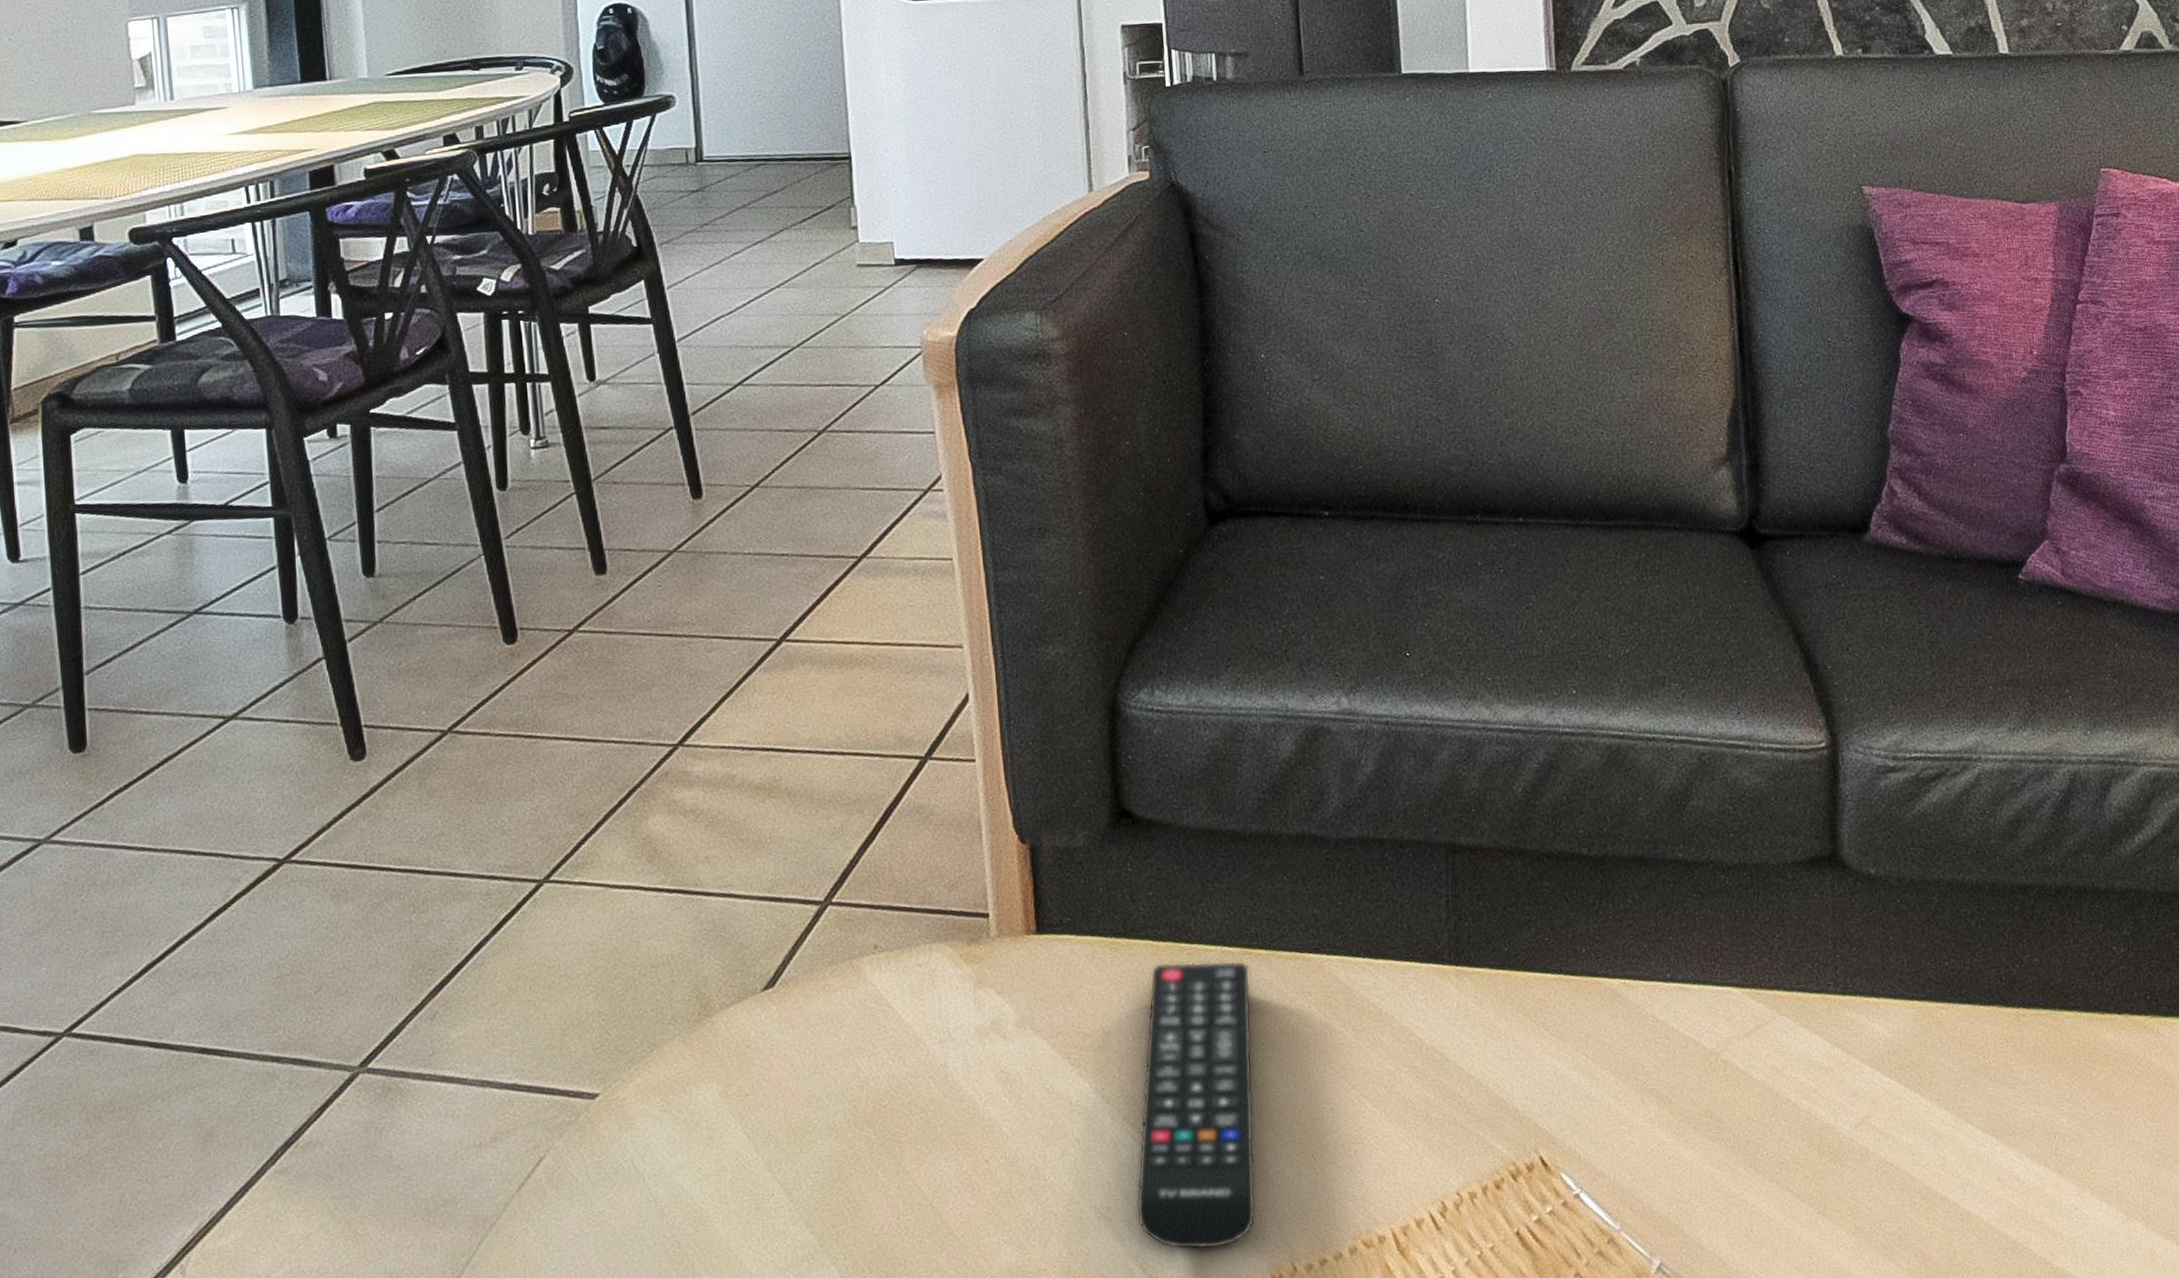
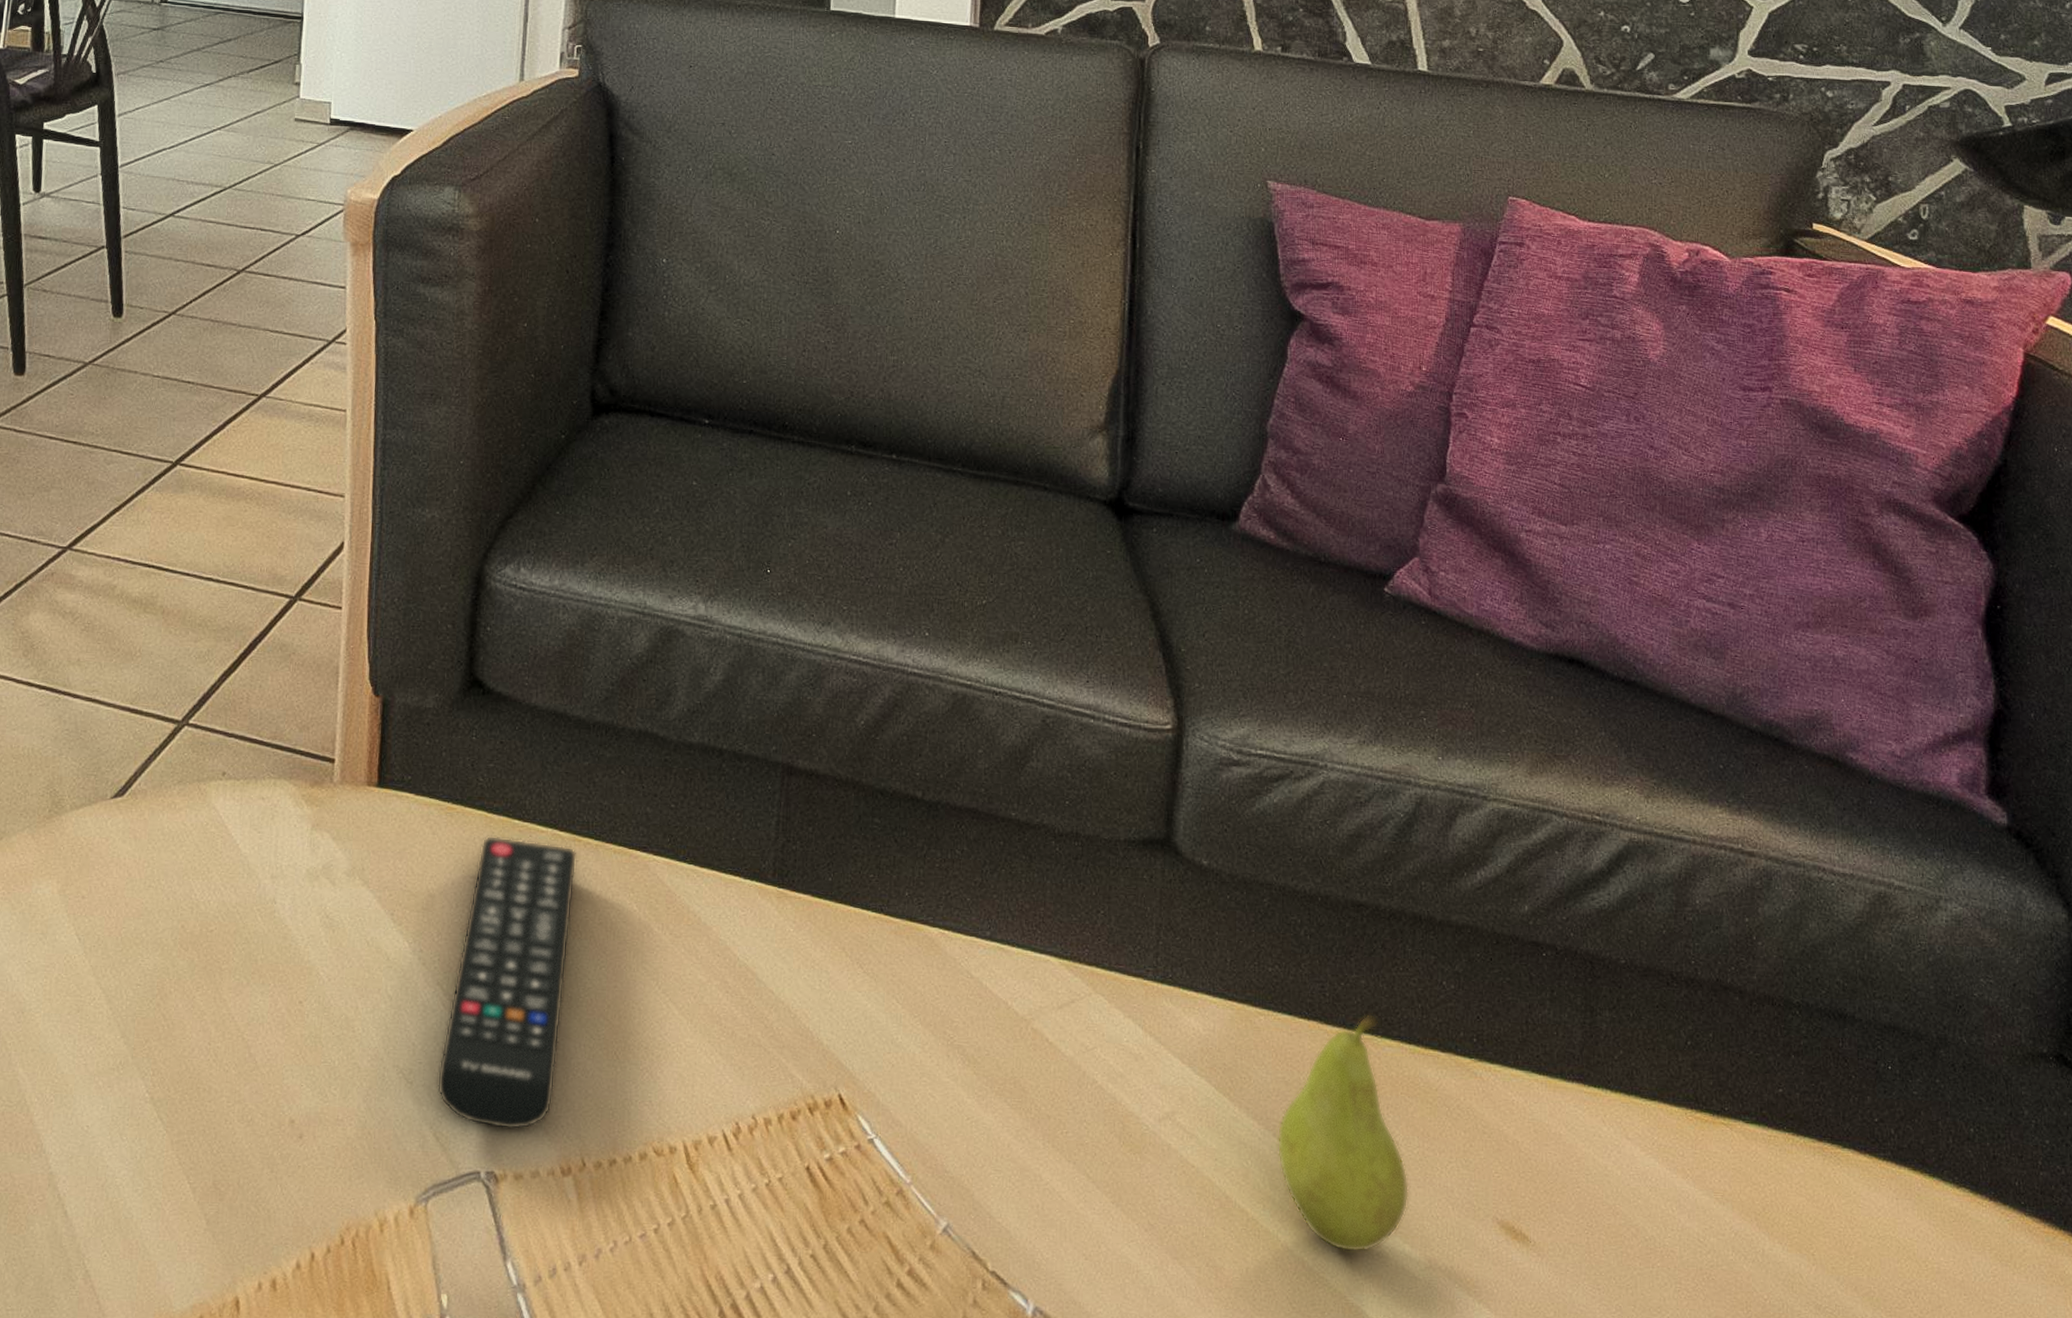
fruit: none [1969,989,2101,1220] -> present [1277,1013,1409,1253]

